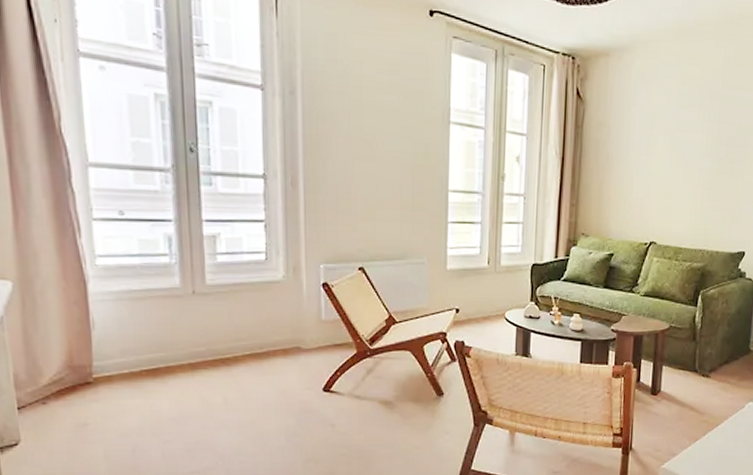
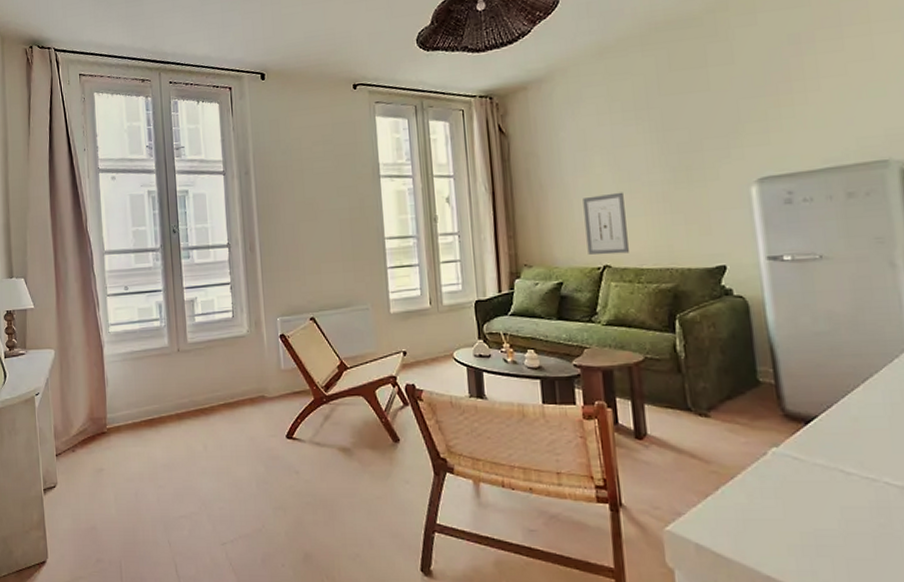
wall art: none [639,174,677,233] -> present [583,192,629,255]

